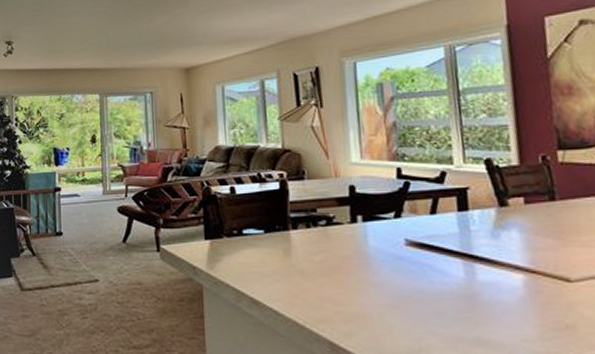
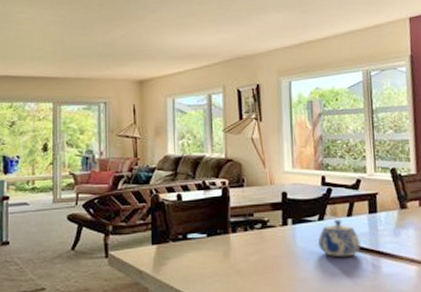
teapot: none [394,217,449,261] -> present [317,219,361,258]

